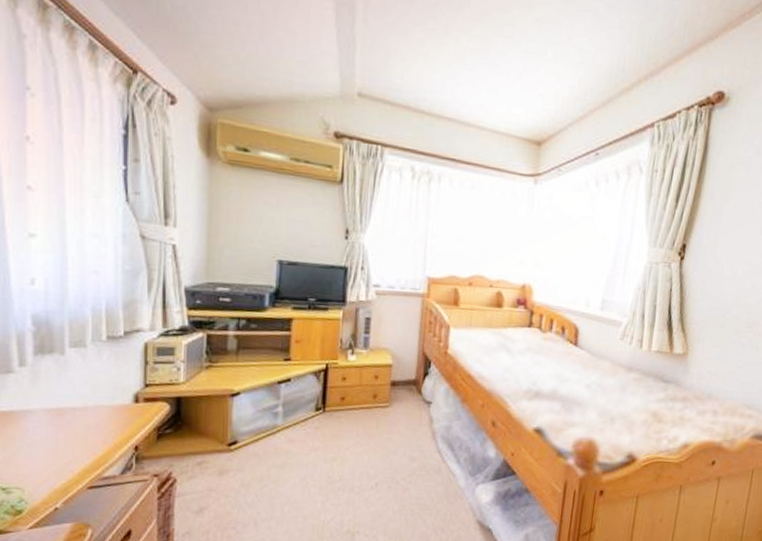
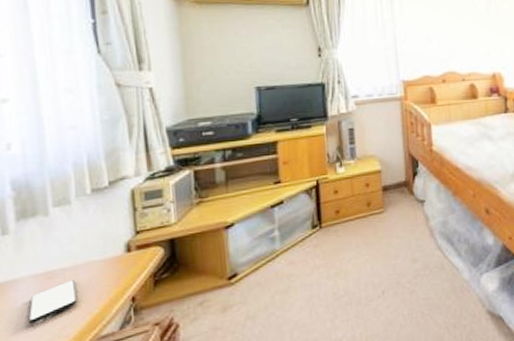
smartphone: none [37,420,85,455] -> present [28,280,78,324]

